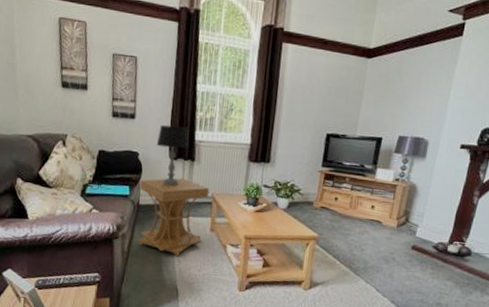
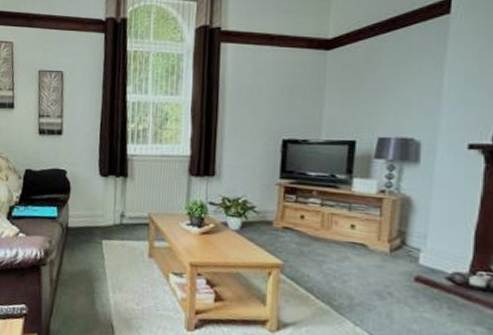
side table: present [139,178,210,257] -> none [68,196,146,288]
table lamp: present [156,125,189,186] -> none [85,139,121,206]

